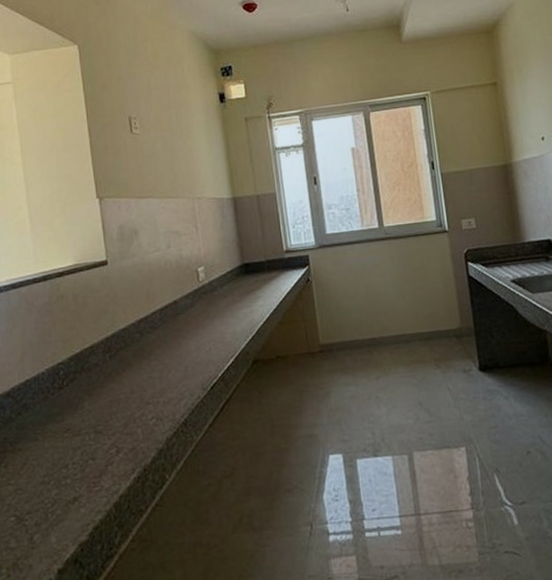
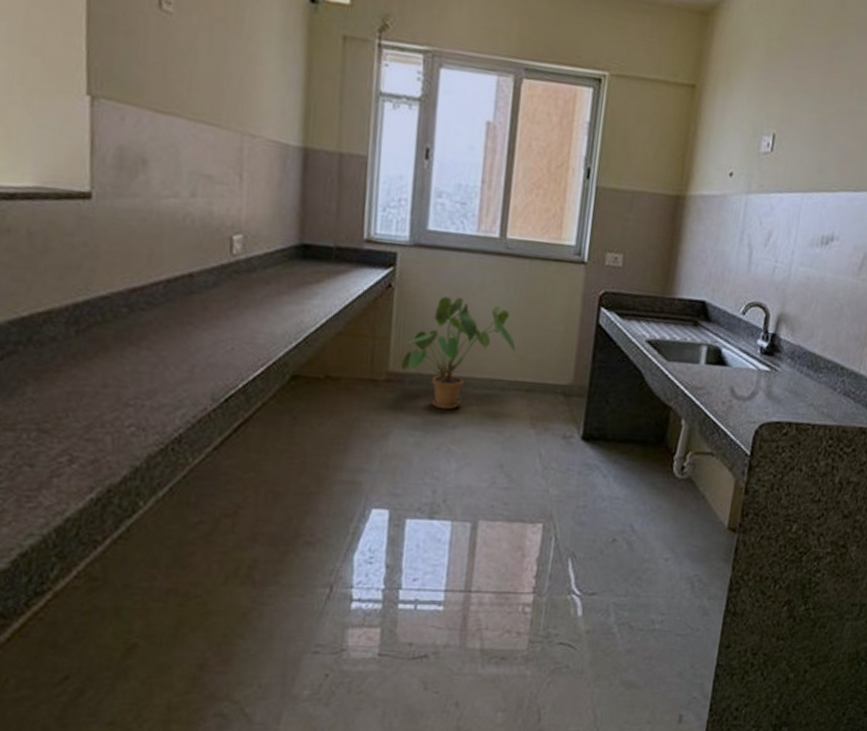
house plant: none [327,277,410,366] -> present [400,296,516,410]

